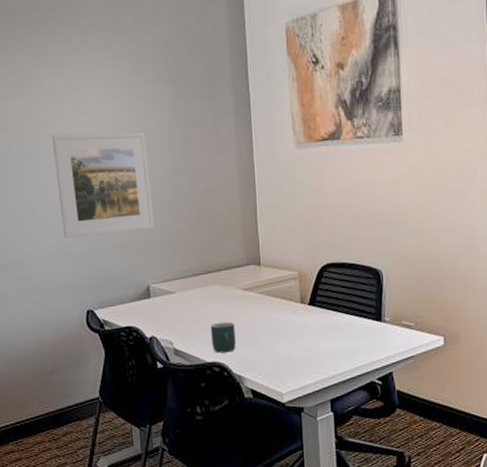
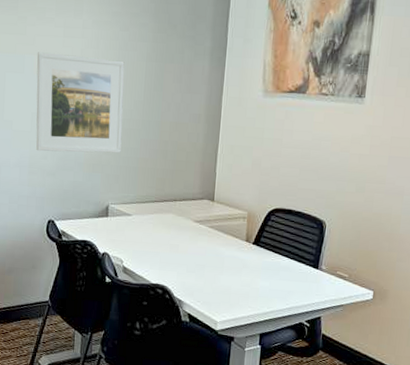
mug: present [210,321,236,353] -> none [158,248,182,277]

